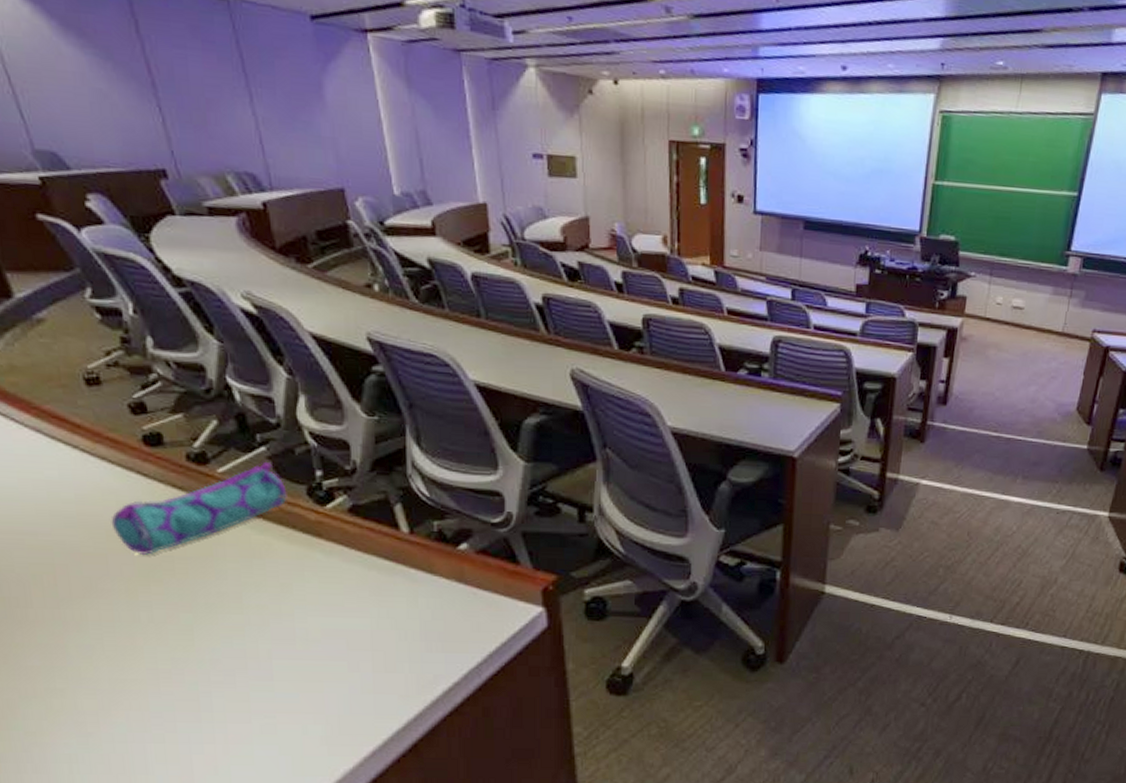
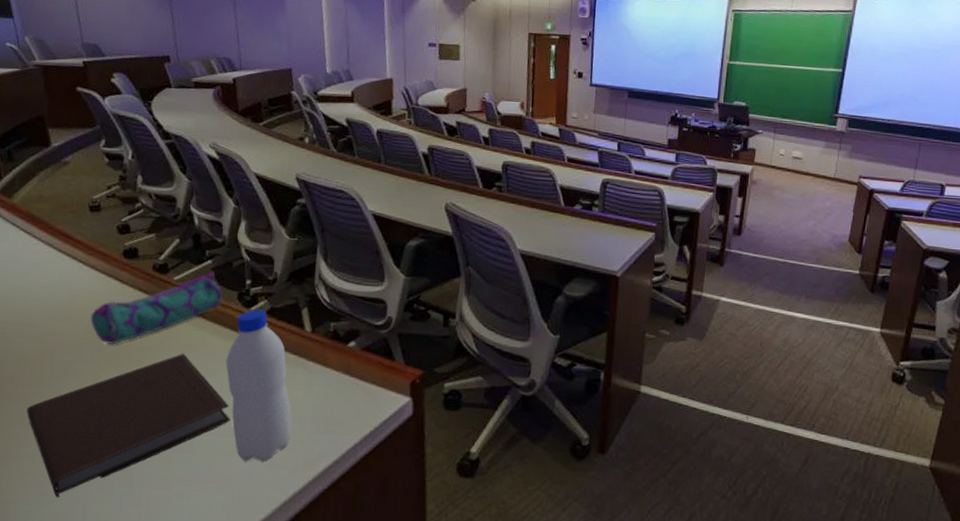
notebook: none [45,562,318,738] -> present [27,353,231,498]
water bottle: none [301,507,398,688] -> present [226,309,292,462]

